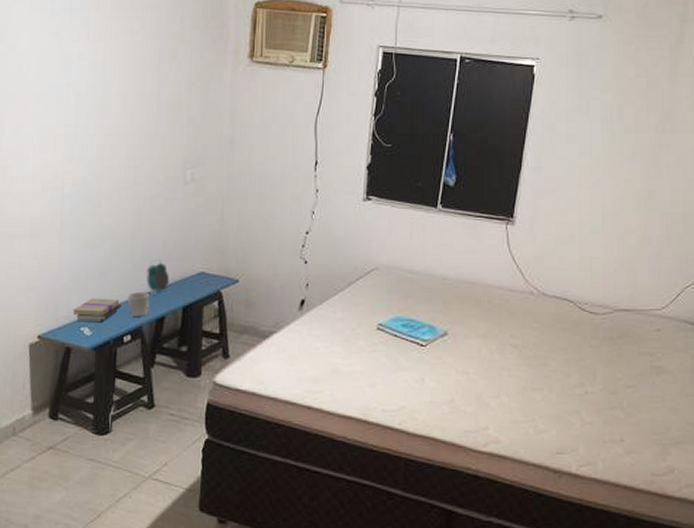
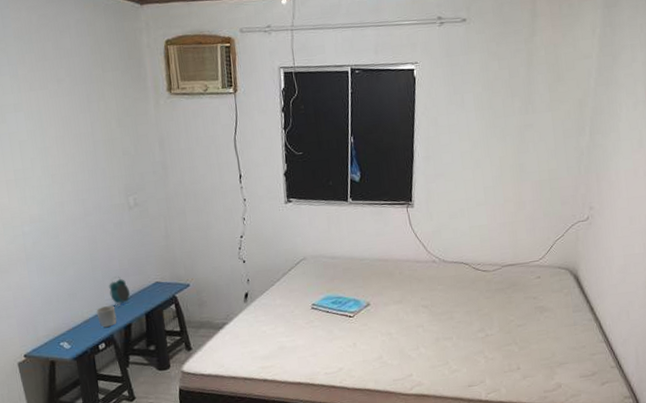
books: present [73,298,122,323] -> none [50,314,93,339]

